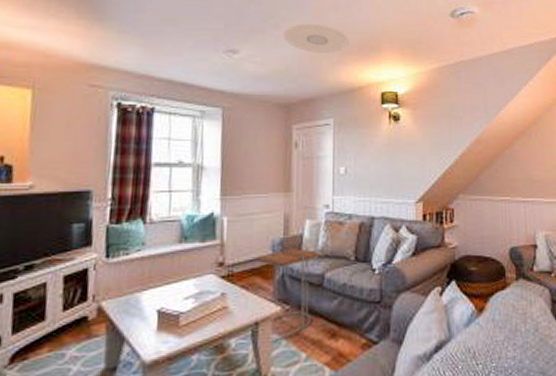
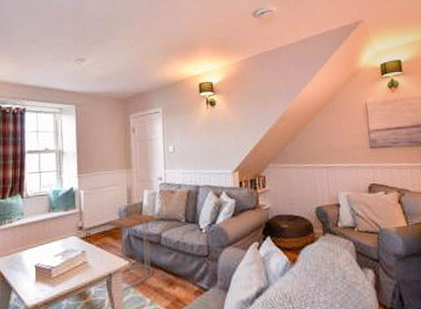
ceiling light: present [283,23,349,53] -> none [119,32,171,56]

